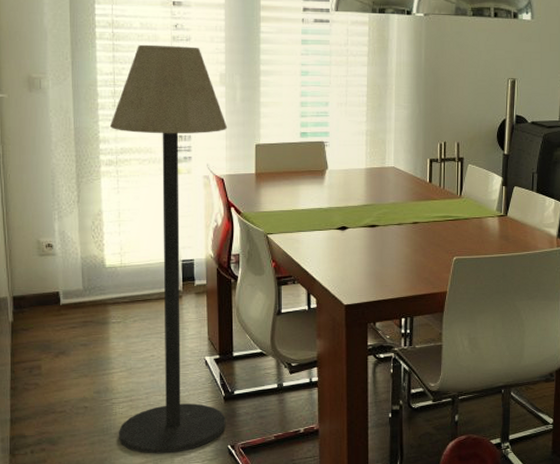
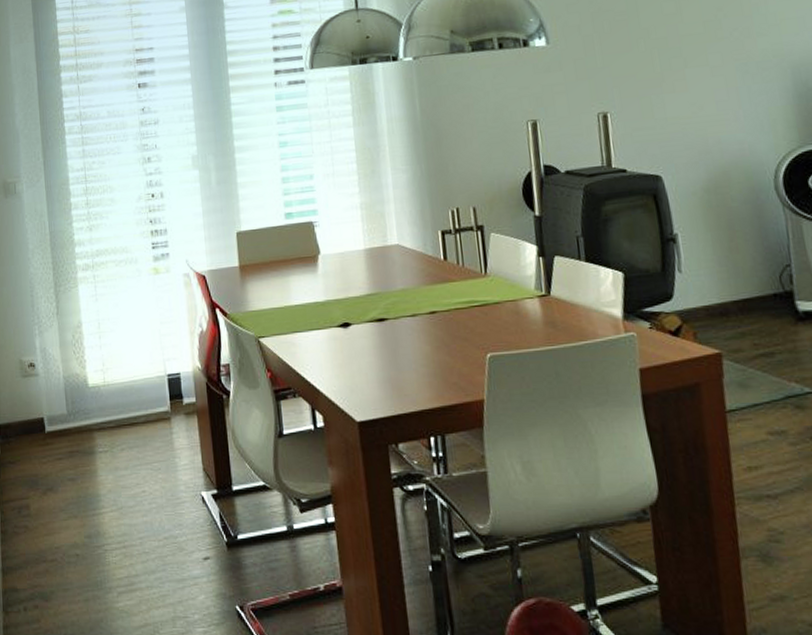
floor lamp: present [109,44,228,454] -> none [83,129,231,615]

